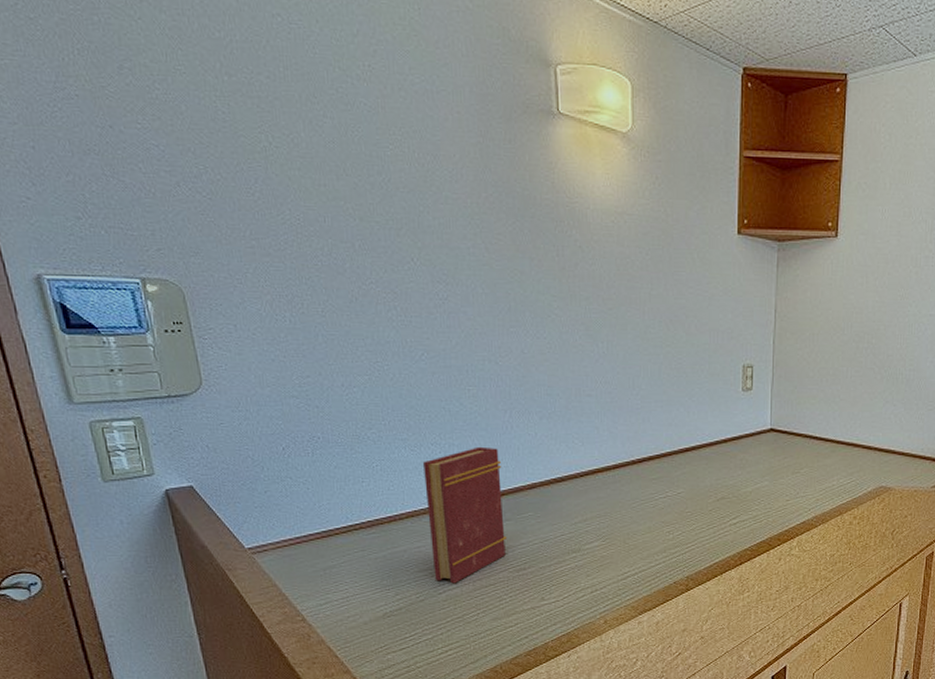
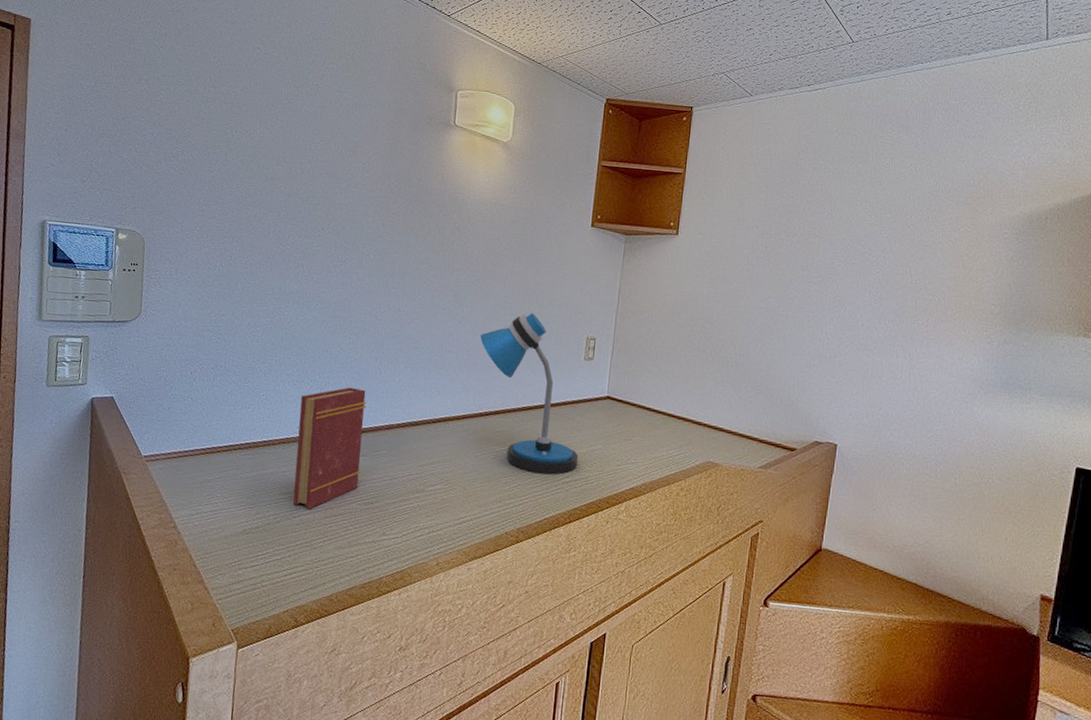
desk lamp: none [623,343,745,518] -> present [480,313,579,475]

